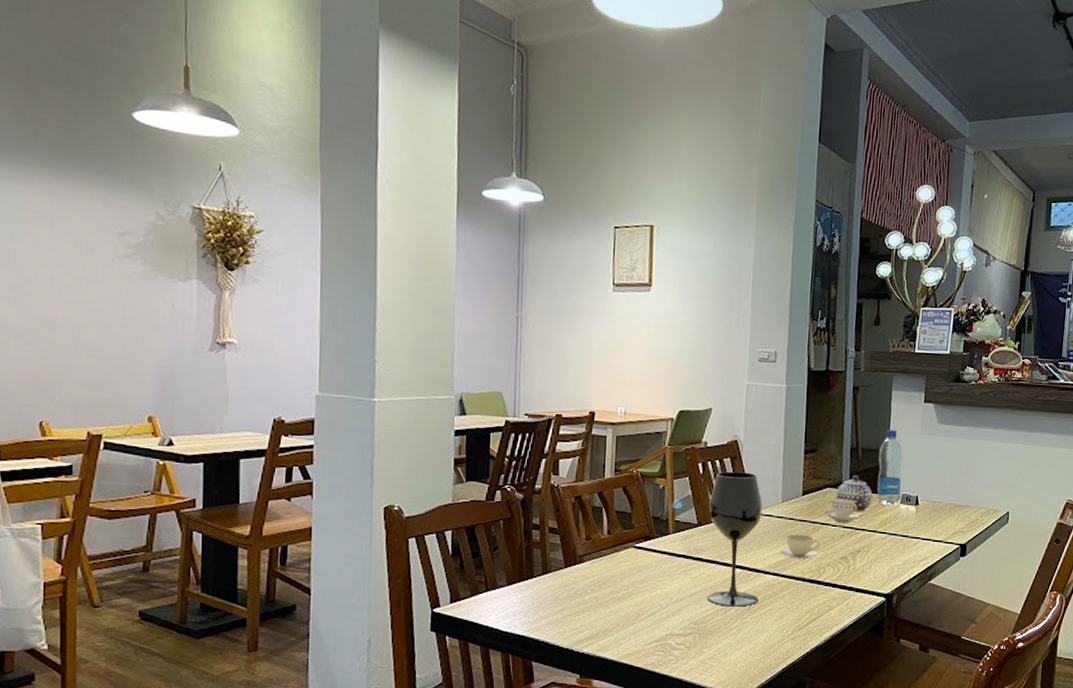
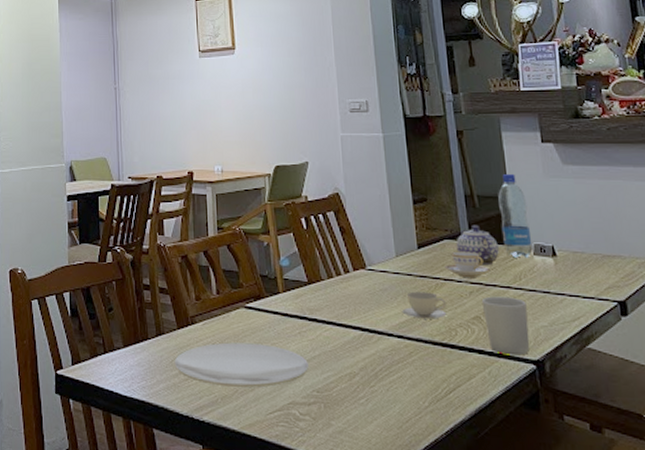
plate: none [558,580,689,621] -> present [174,342,308,388]
wineglass: present [707,471,763,607] -> none [317,226,385,373]
mug: none [849,539,887,590] -> present [481,296,531,356]

